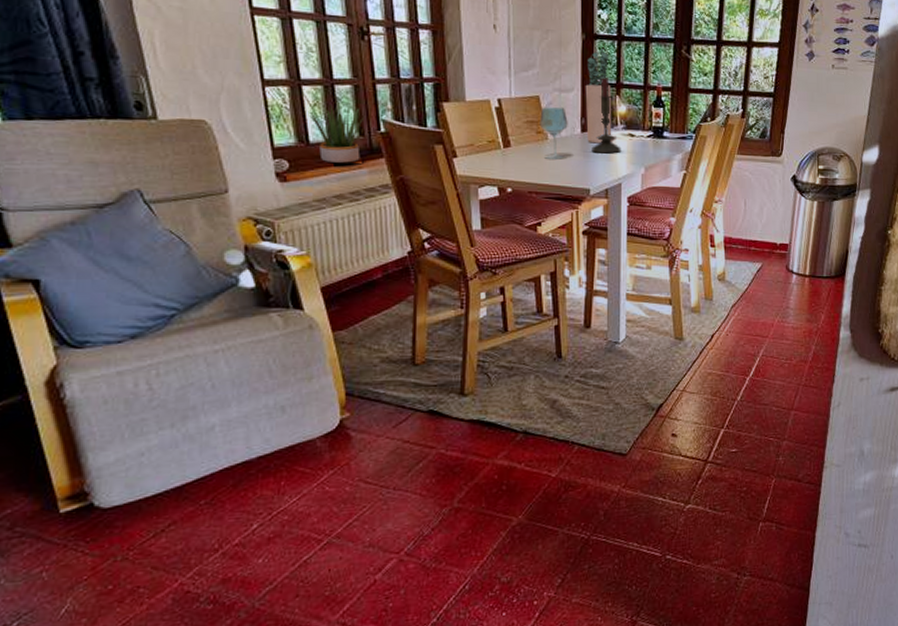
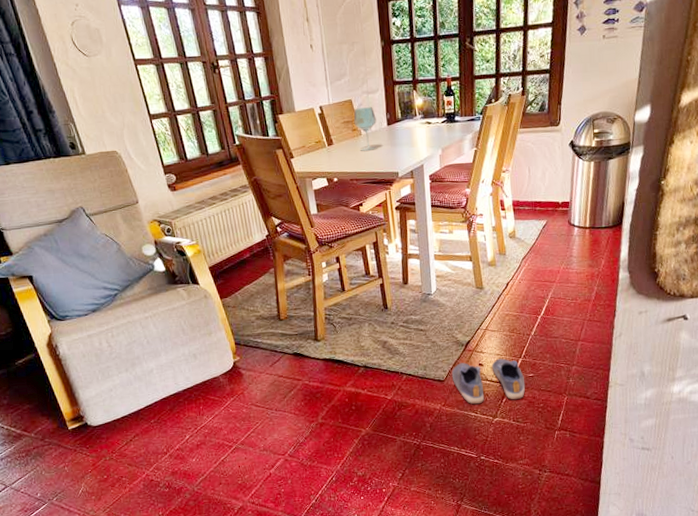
potted plant: present [309,101,365,166] -> none [185,124,224,175]
vase: present [585,43,612,144] -> none [387,47,413,134]
candle: present [591,75,622,154] -> none [397,74,421,142]
shoe: none [636,428,726,487] -> present [451,358,525,405]

